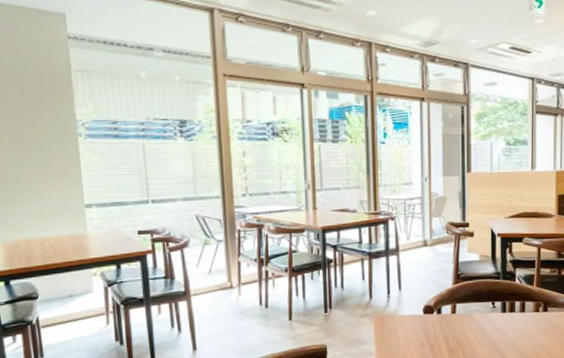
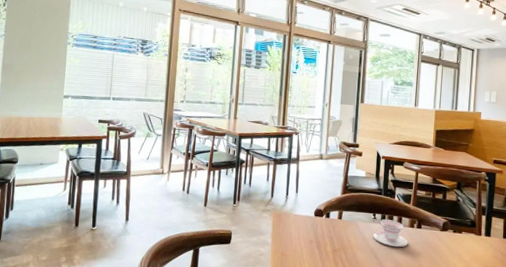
teacup: none [494,306,534,337] -> present [373,219,408,248]

